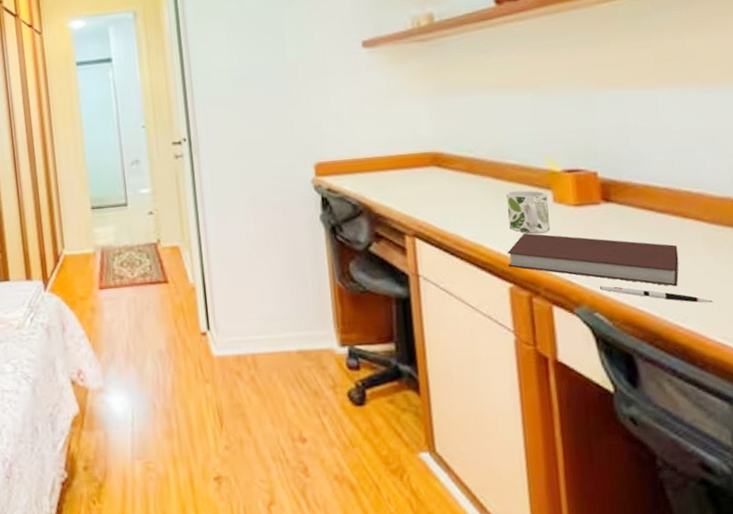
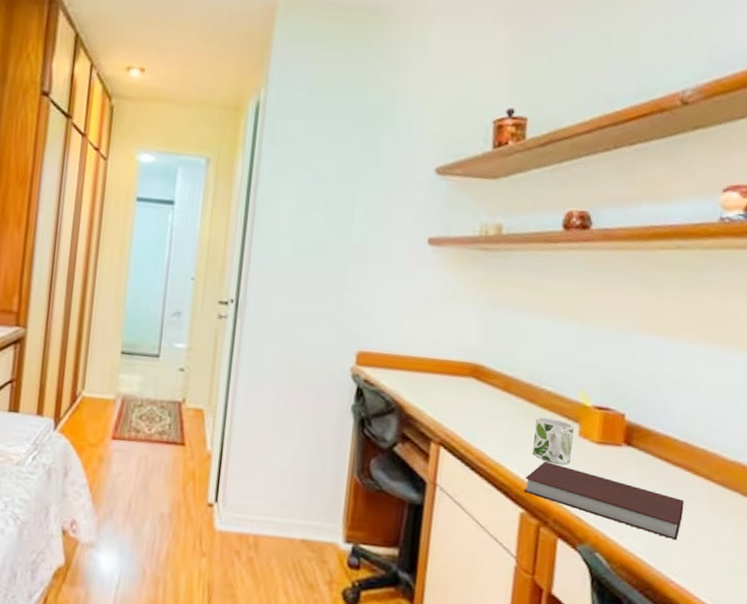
pen: present [600,285,713,303] -> none [605,527,706,562]

